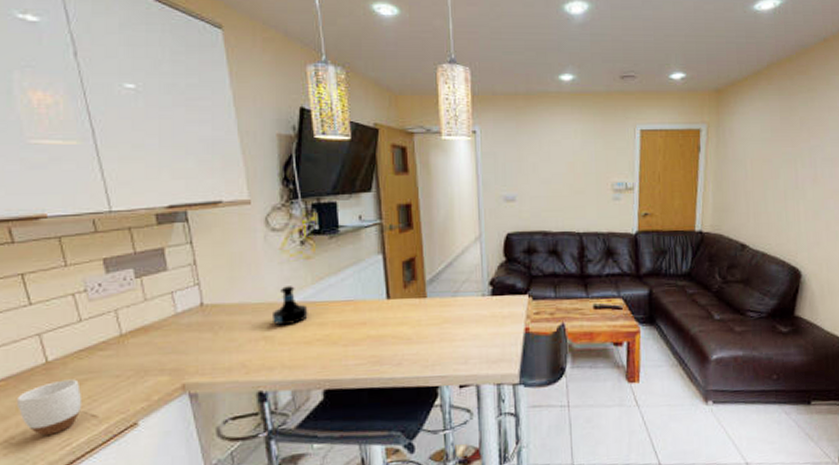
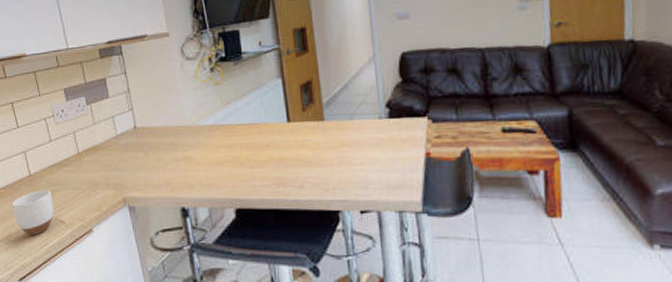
tequila bottle: present [273,286,308,326] -> none [190,110,219,148]

